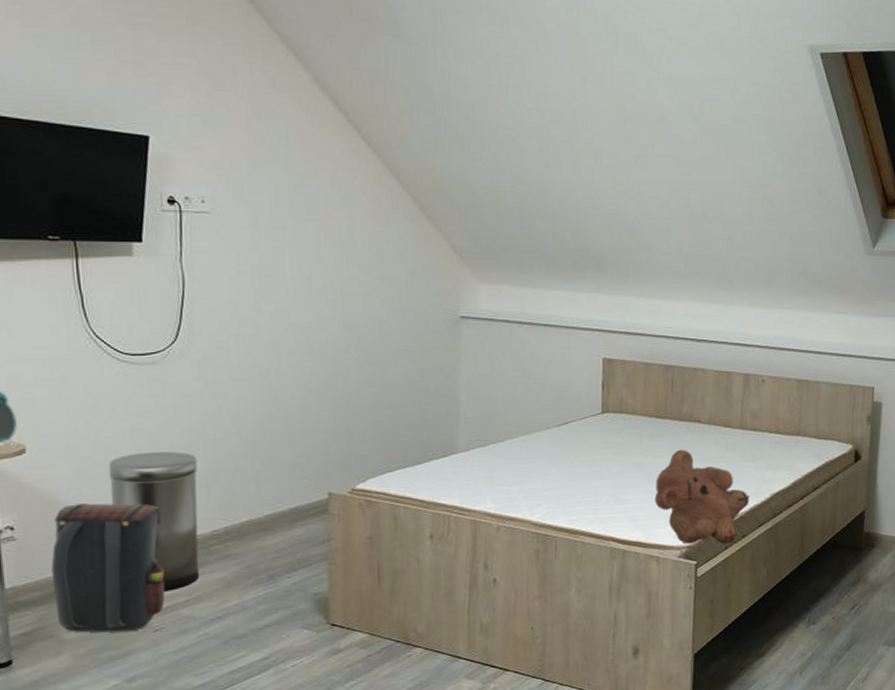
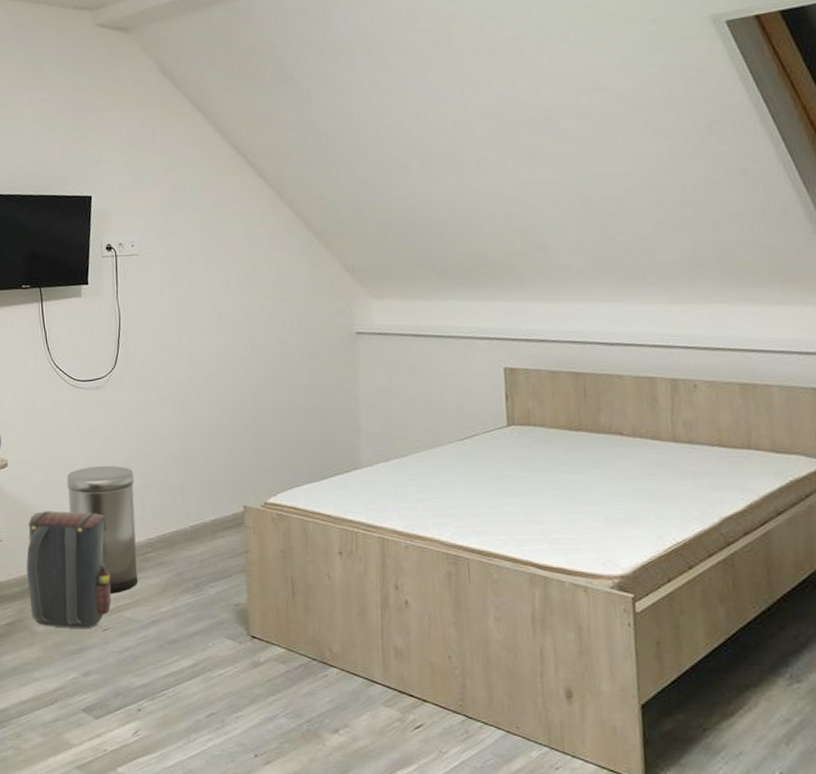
teddy bear: present [655,449,751,544] -> none [575,465,694,576]

